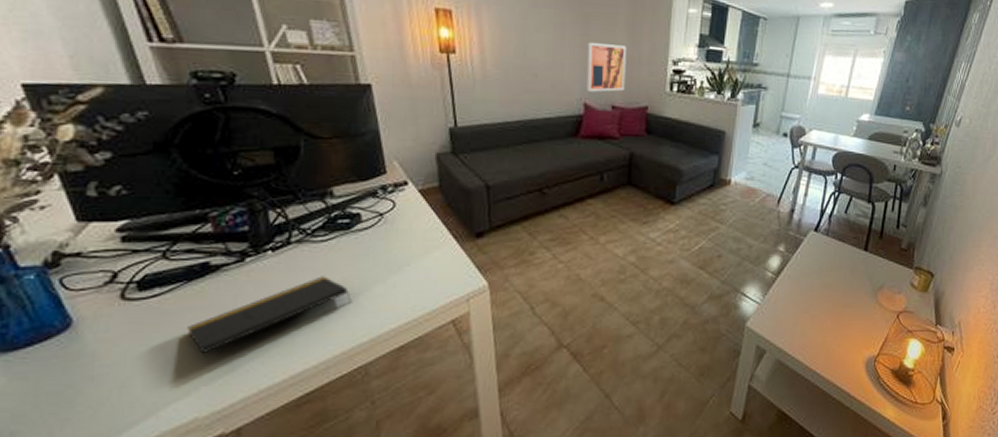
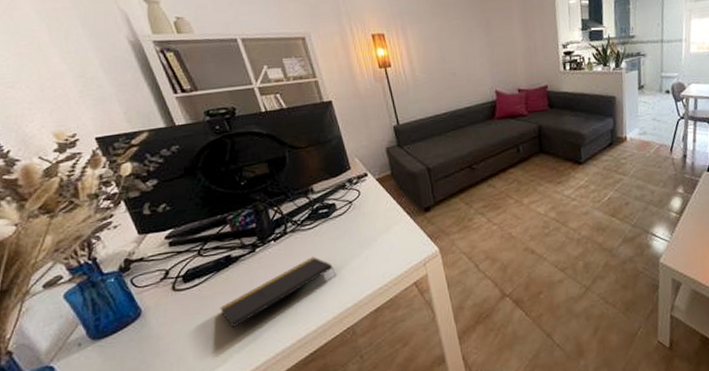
wall art: present [586,42,627,92] -> none [491,39,527,81]

